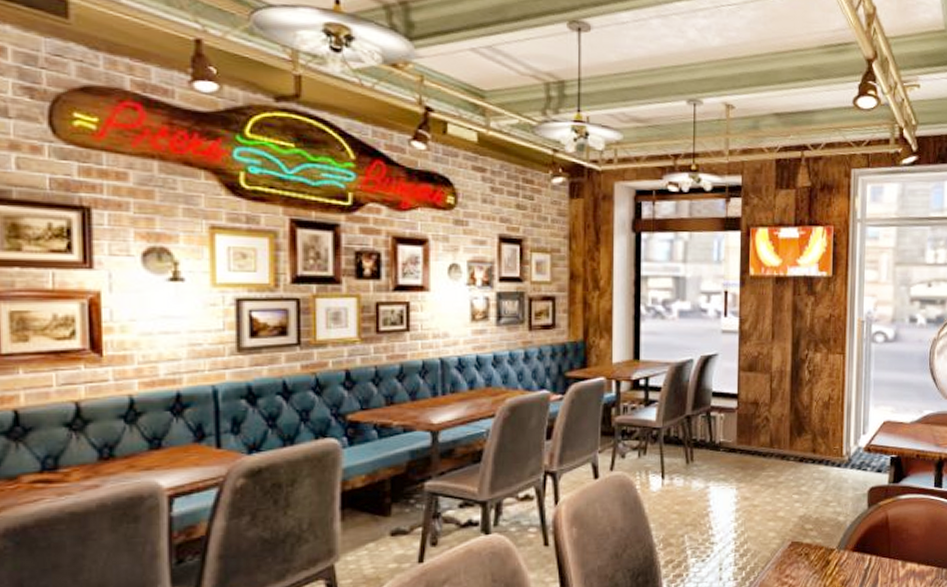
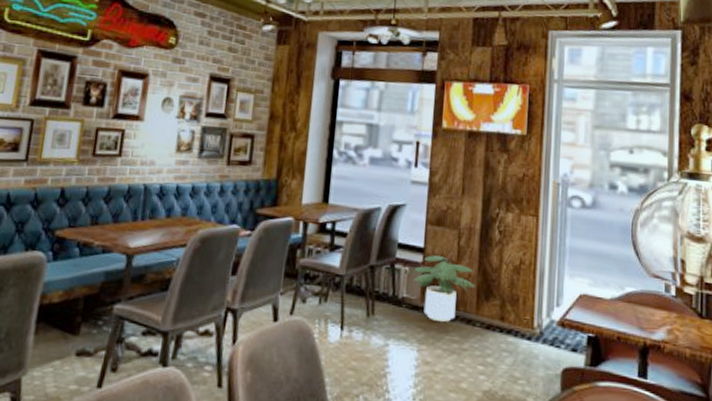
potted plant: none [729,400,788,460] -> present [413,255,475,322]

